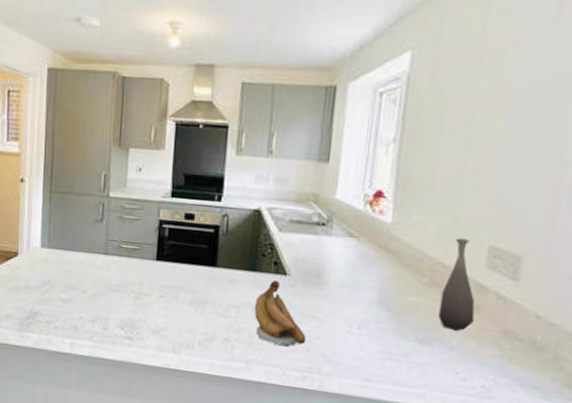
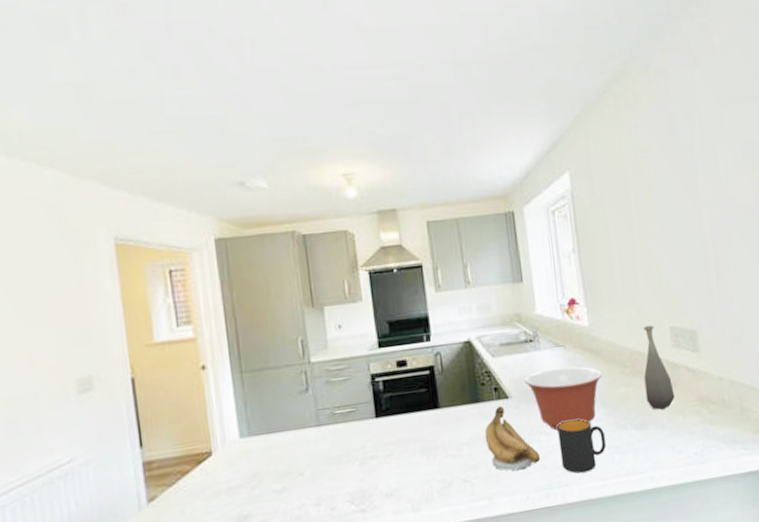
mixing bowl: none [307,256,394,321] -> present [525,366,602,431]
mug: none [326,312,382,369] -> present [557,419,607,474]

